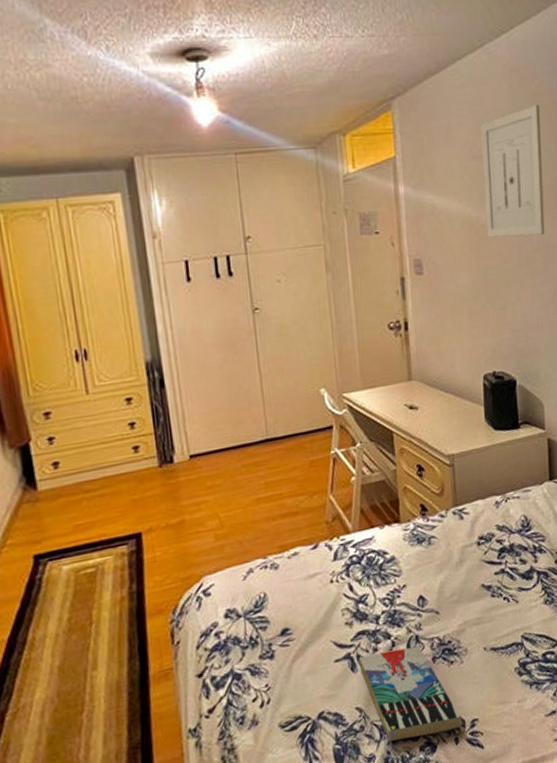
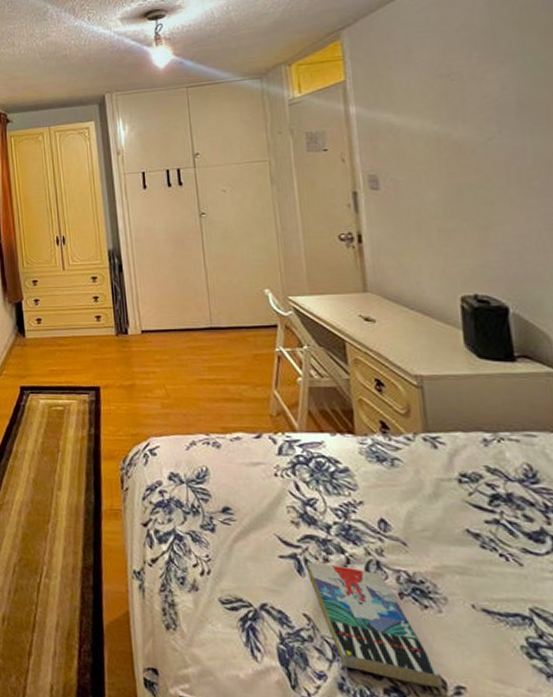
wall art: present [481,105,545,238] -> none [449,17,545,155]

